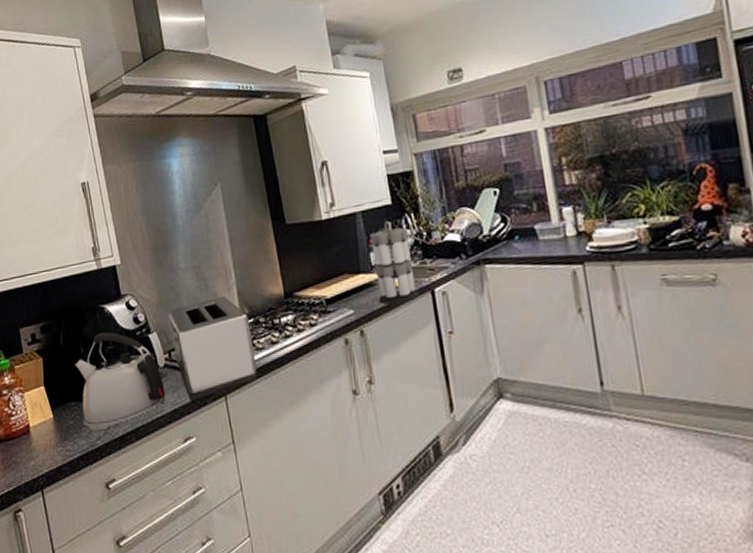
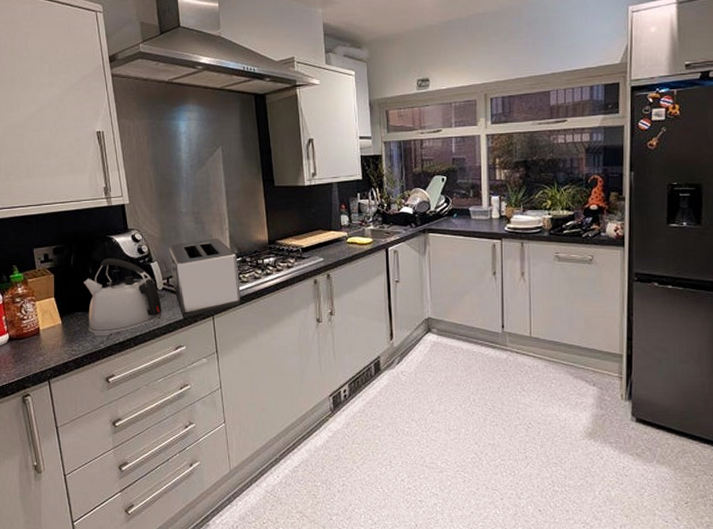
spice rack: present [370,220,420,306] -> none [342,191,377,257]

